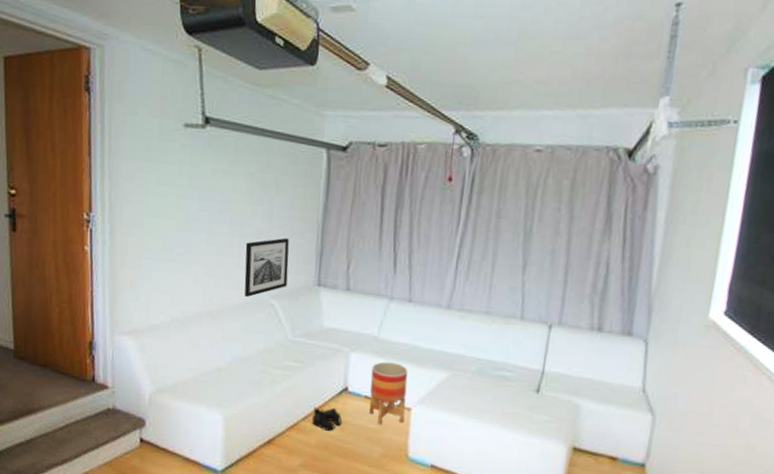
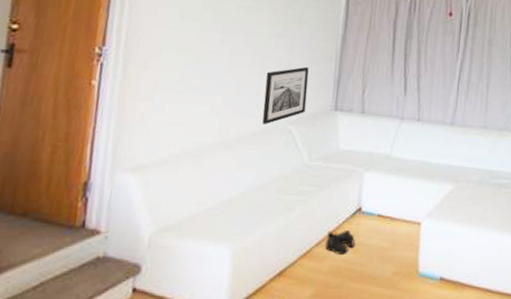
planter: present [368,361,409,425] -> none [381,179,418,242]

